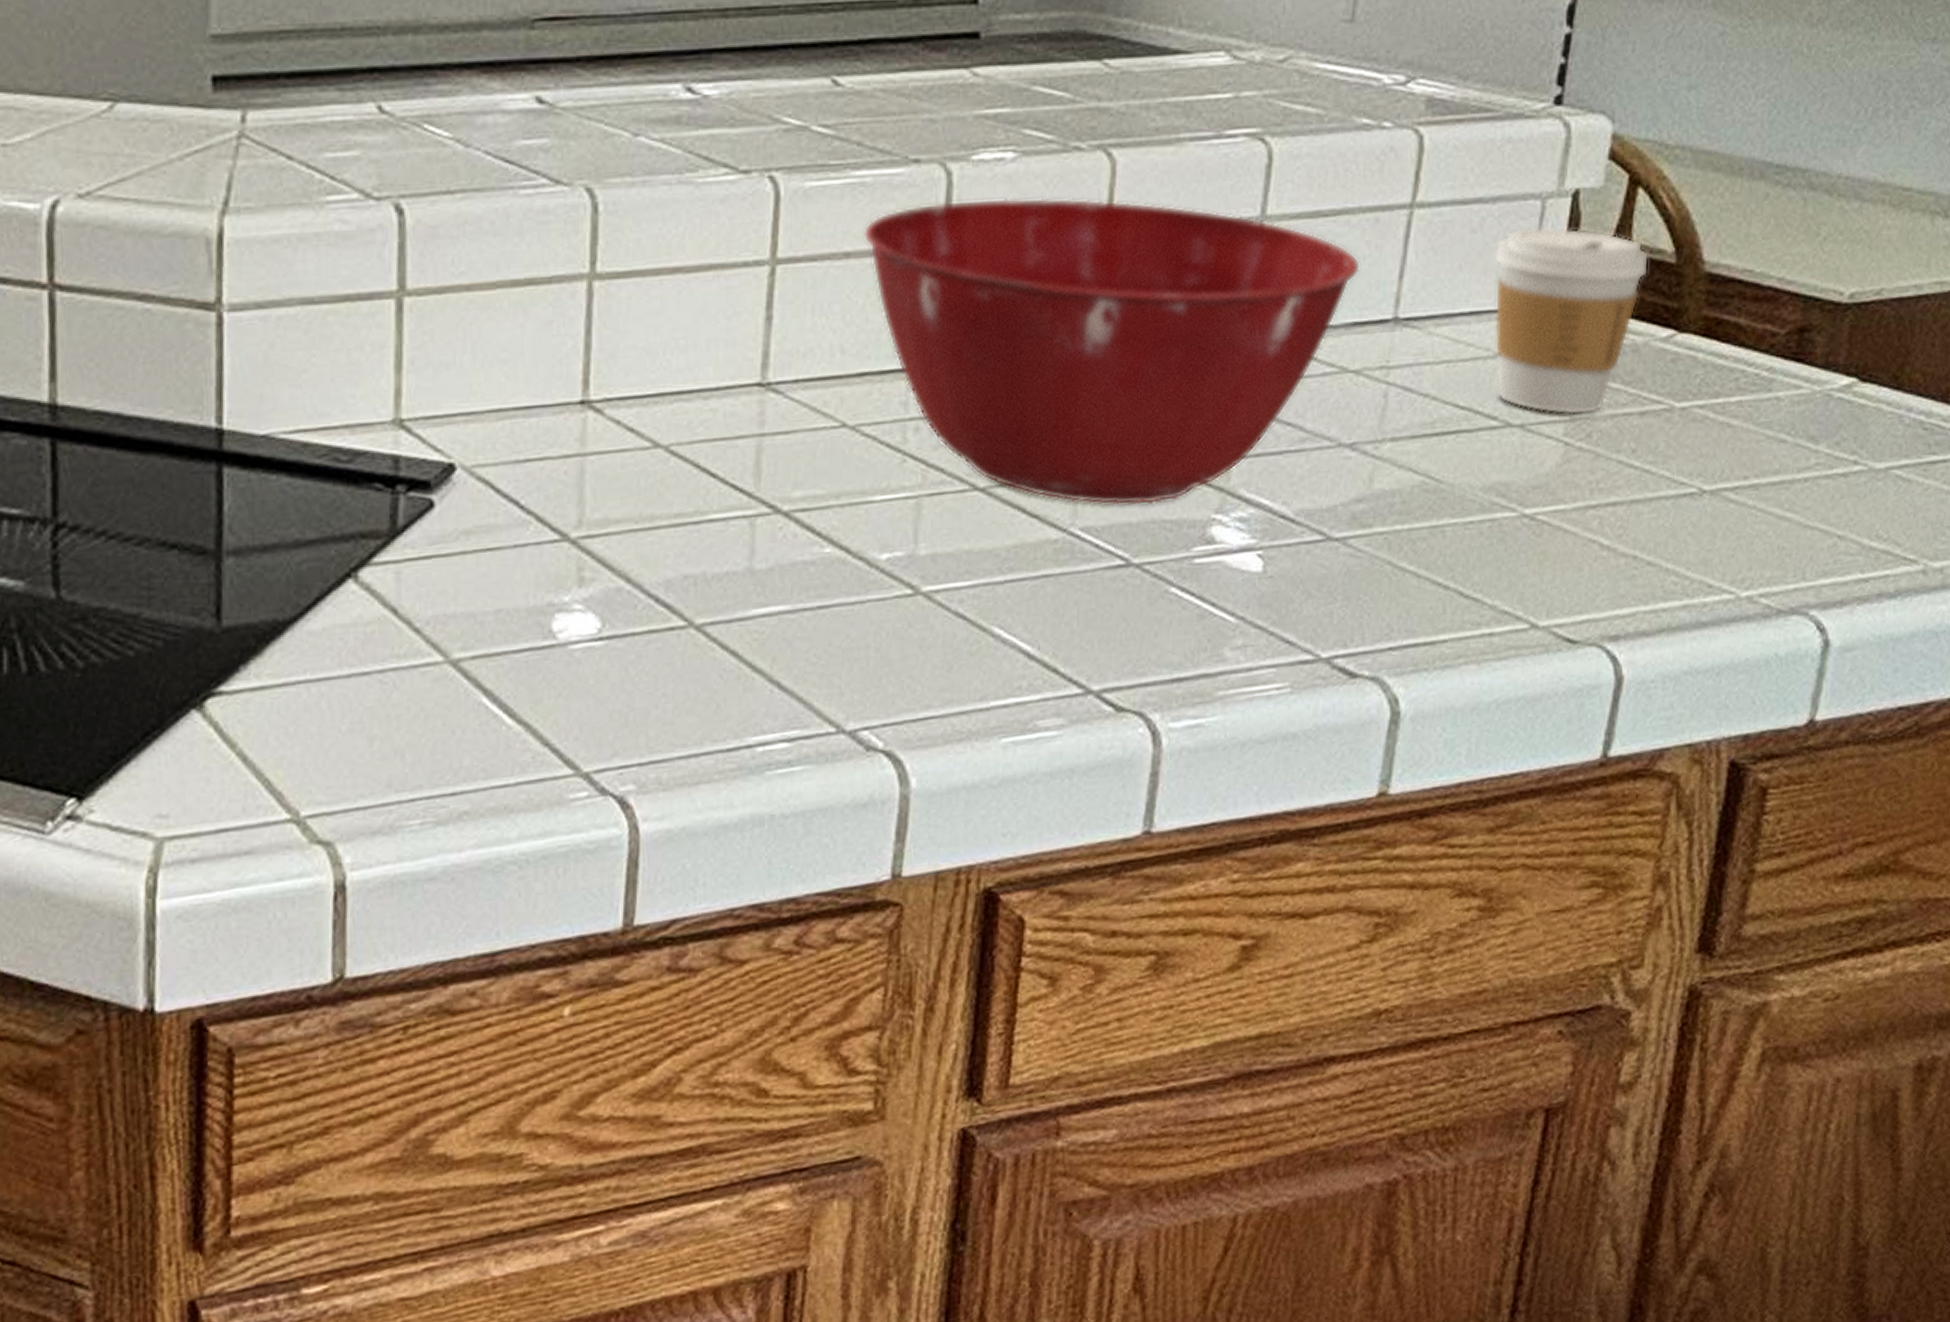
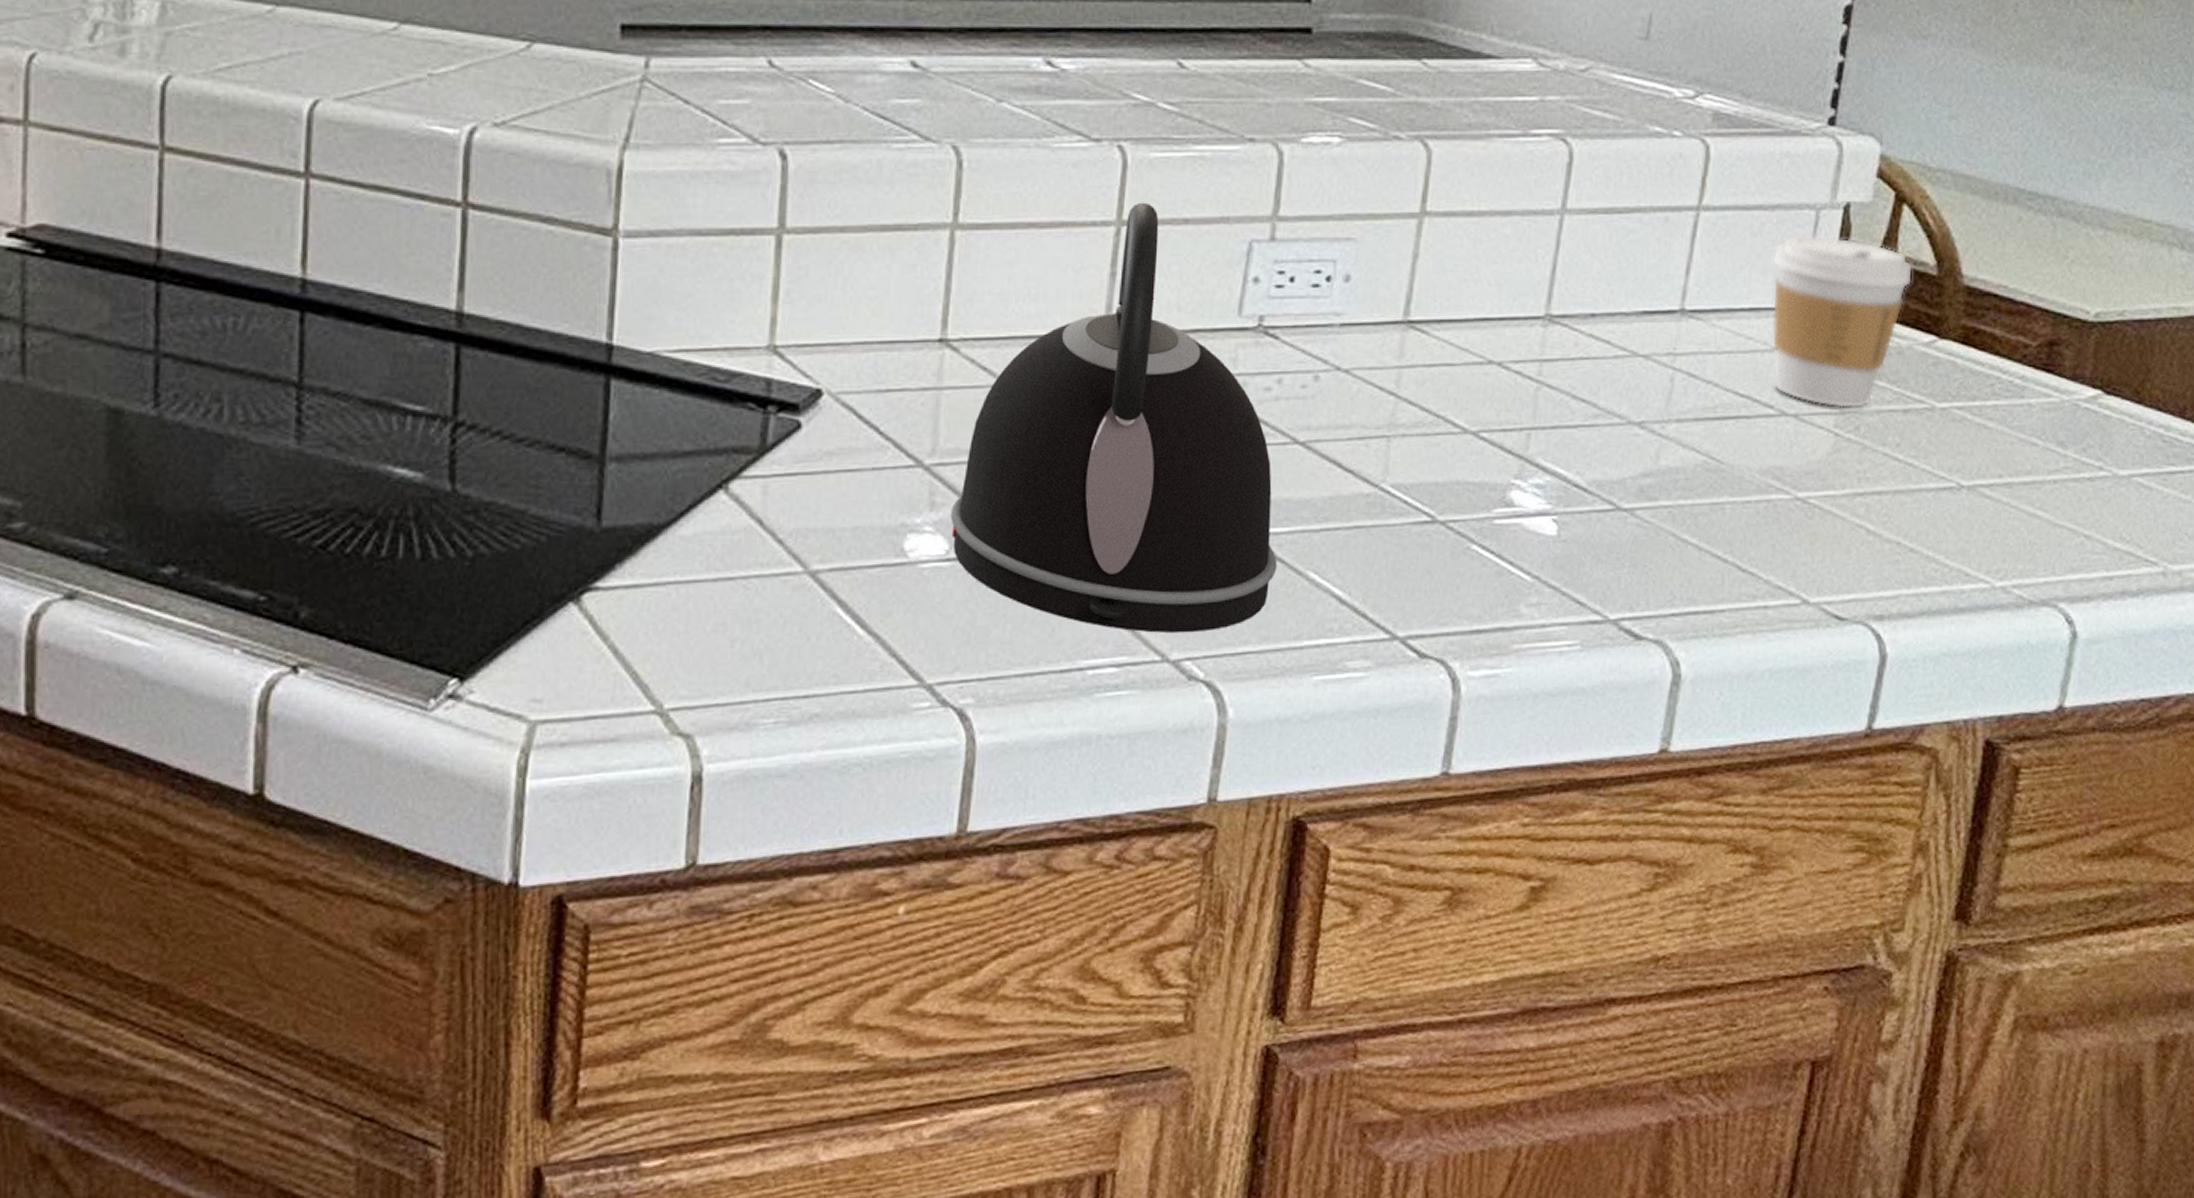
kettle: none [601,237,959,703] -> present [950,202,1277,633]
mixing bowl: present [863,197,1360,506] -> none [1201,177,1650,467]

